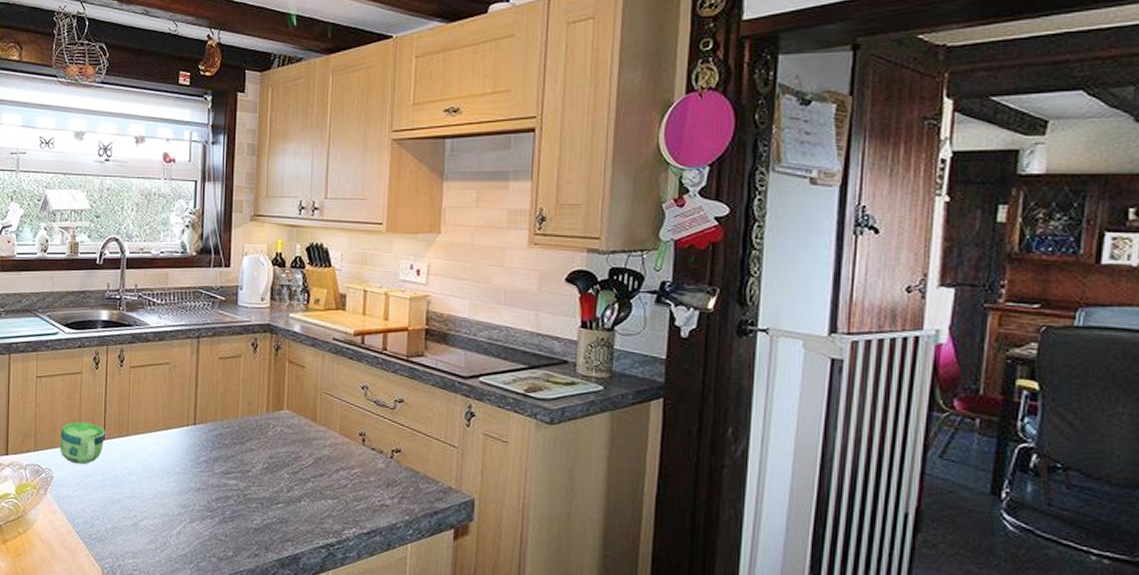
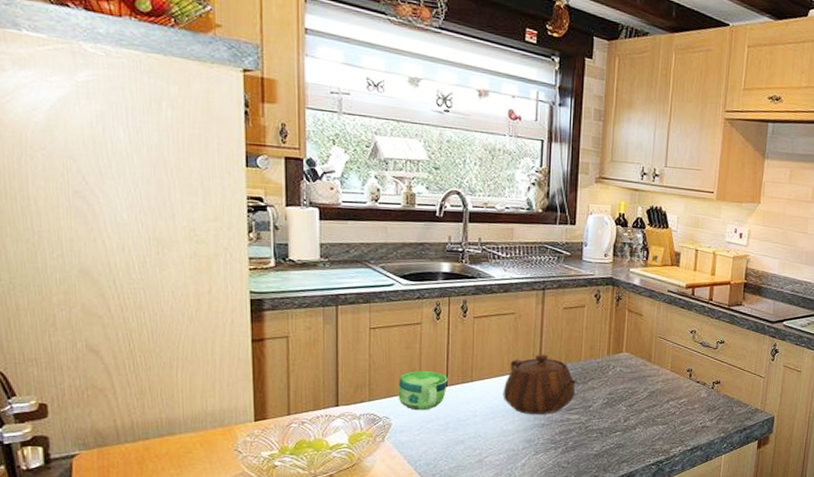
teapot: none [158,408,234,477] -> present [503,354,577,415]

